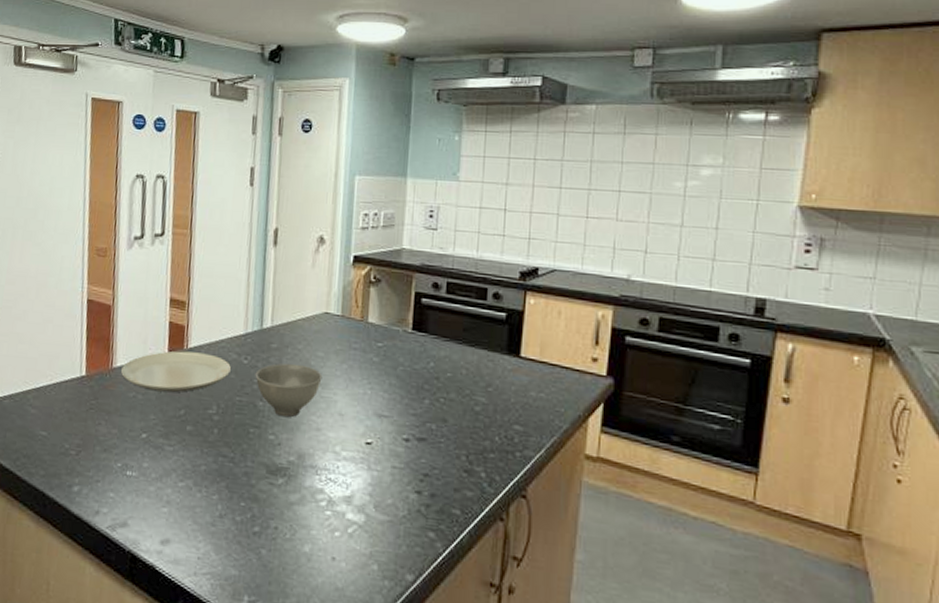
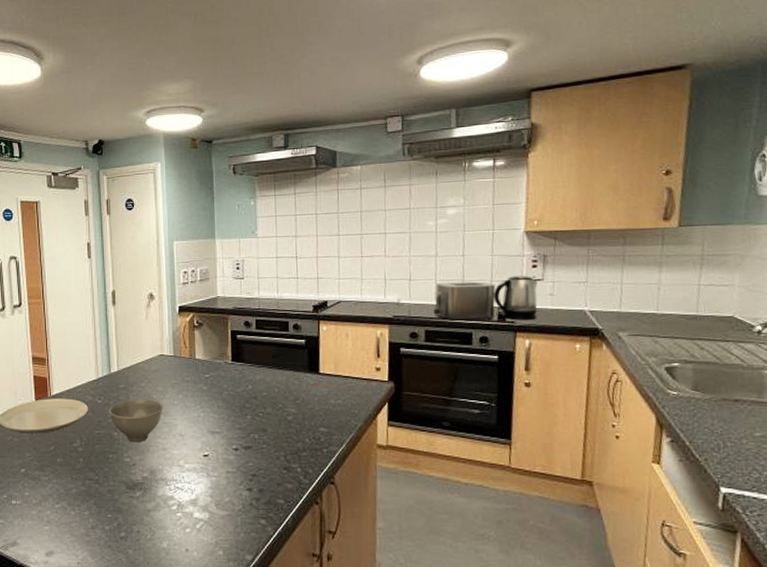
toaster: none [672,259,754,313] -> present [433,281,496,321]
kettle: none [752,261,811,319] -> present [494,276,539,320]

